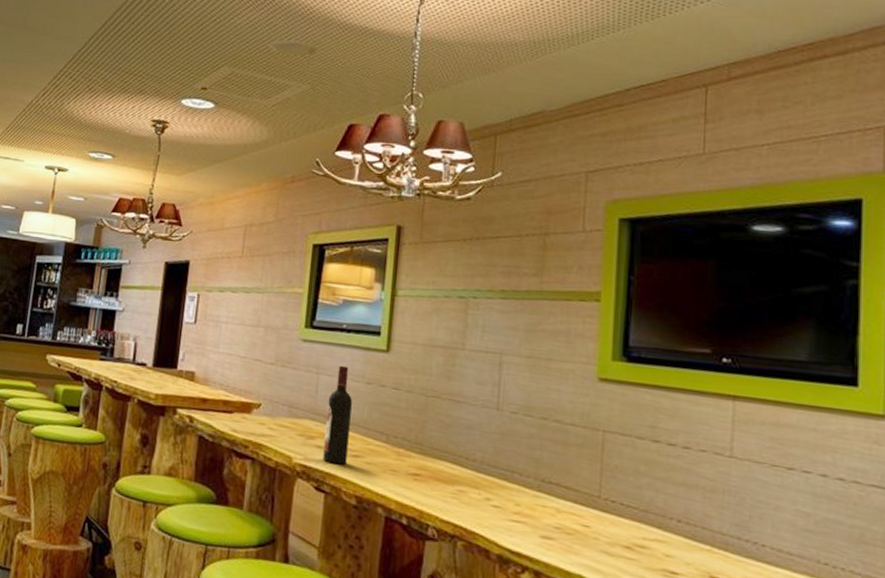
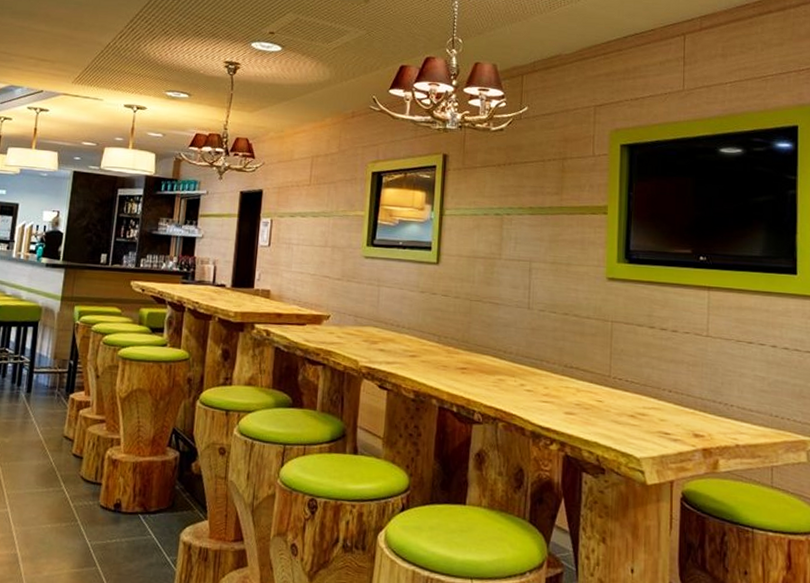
wine bottle: present [323,365,353,464] -> none [385,277,410,364]

